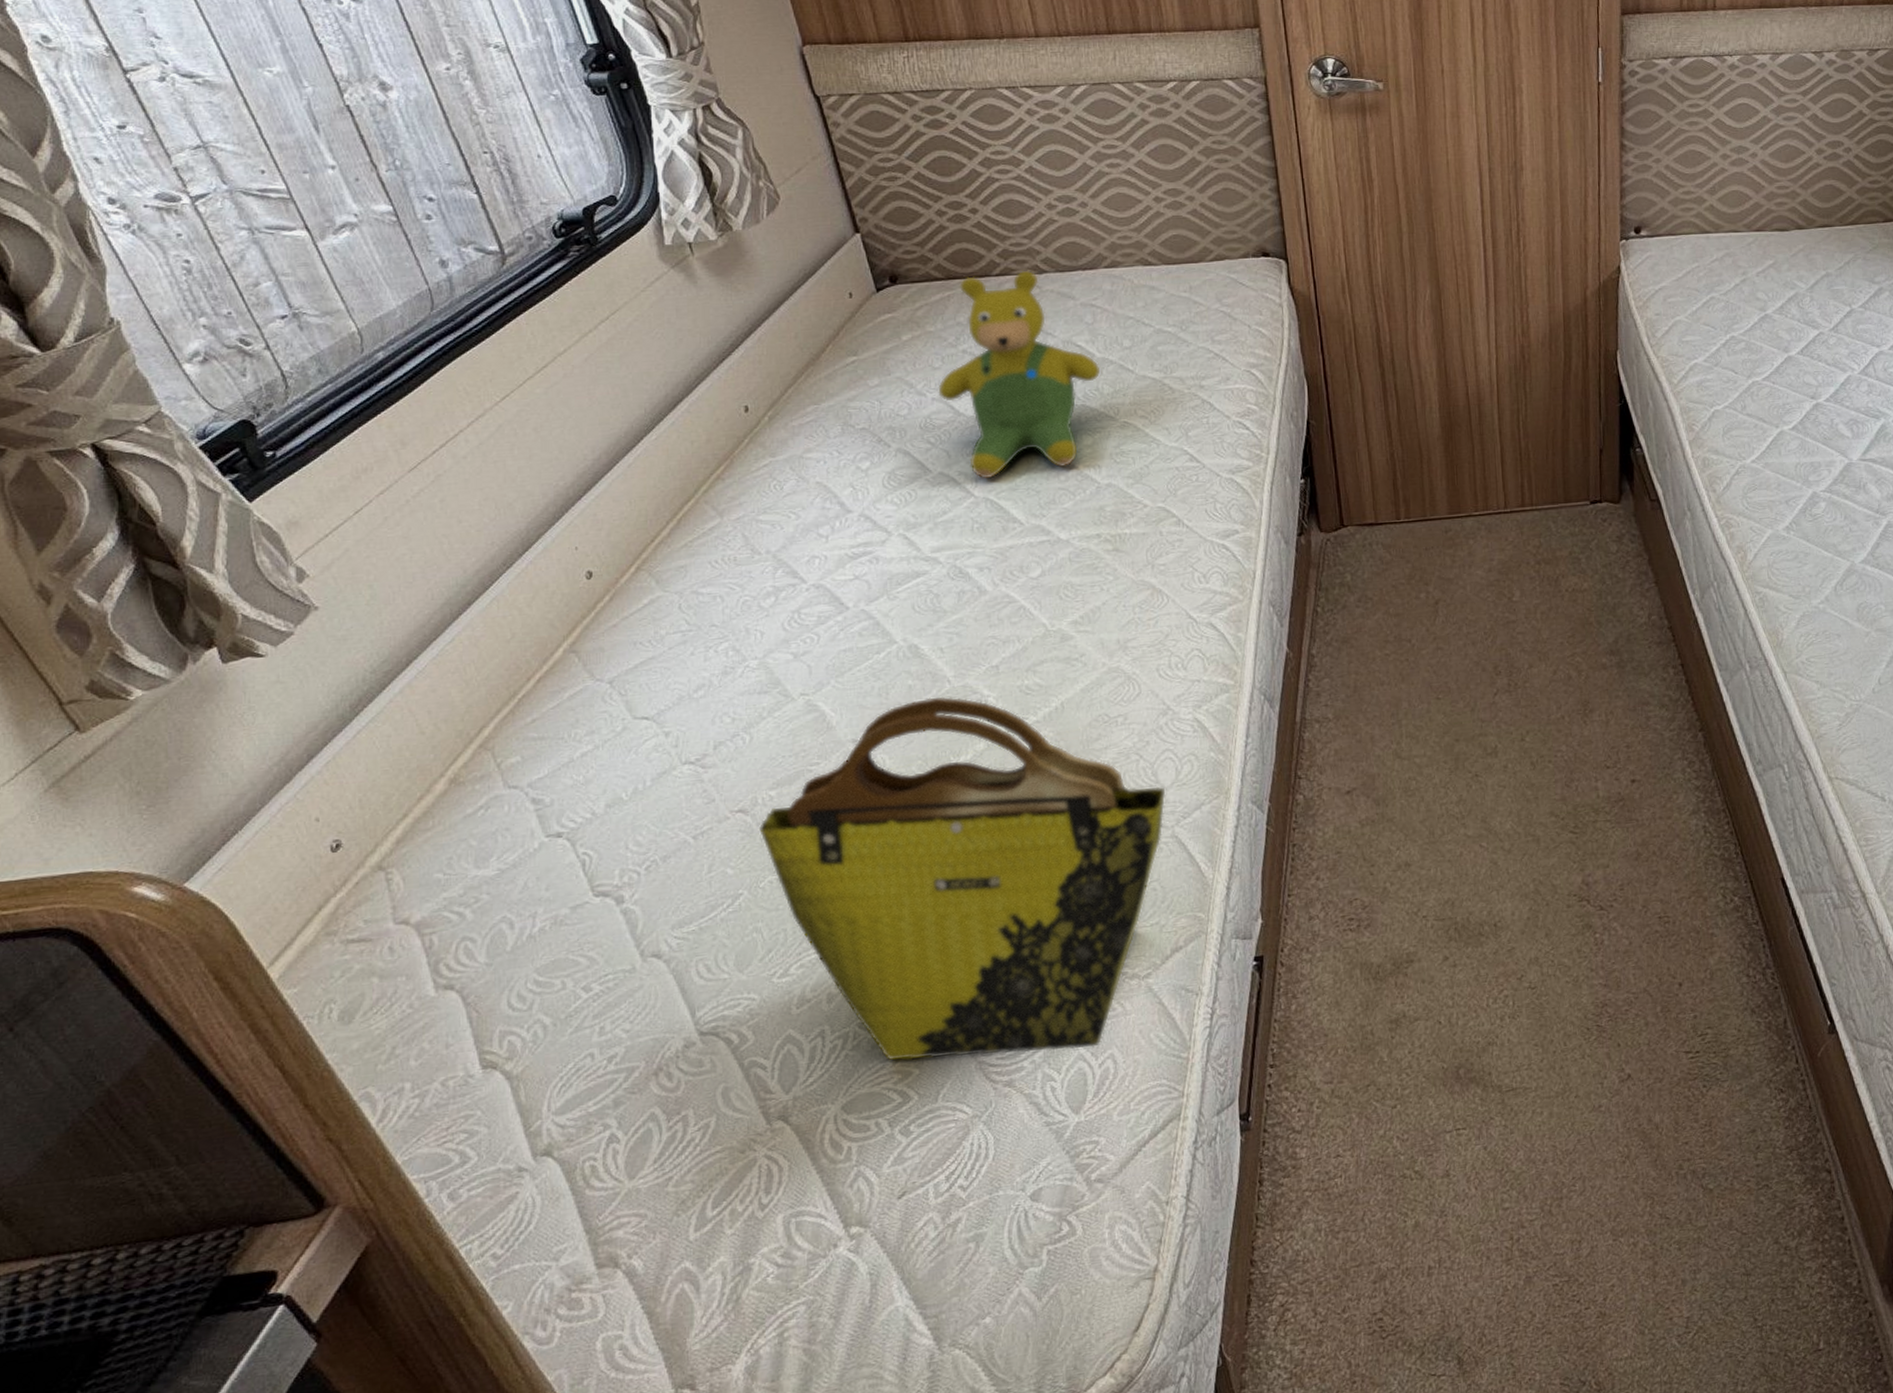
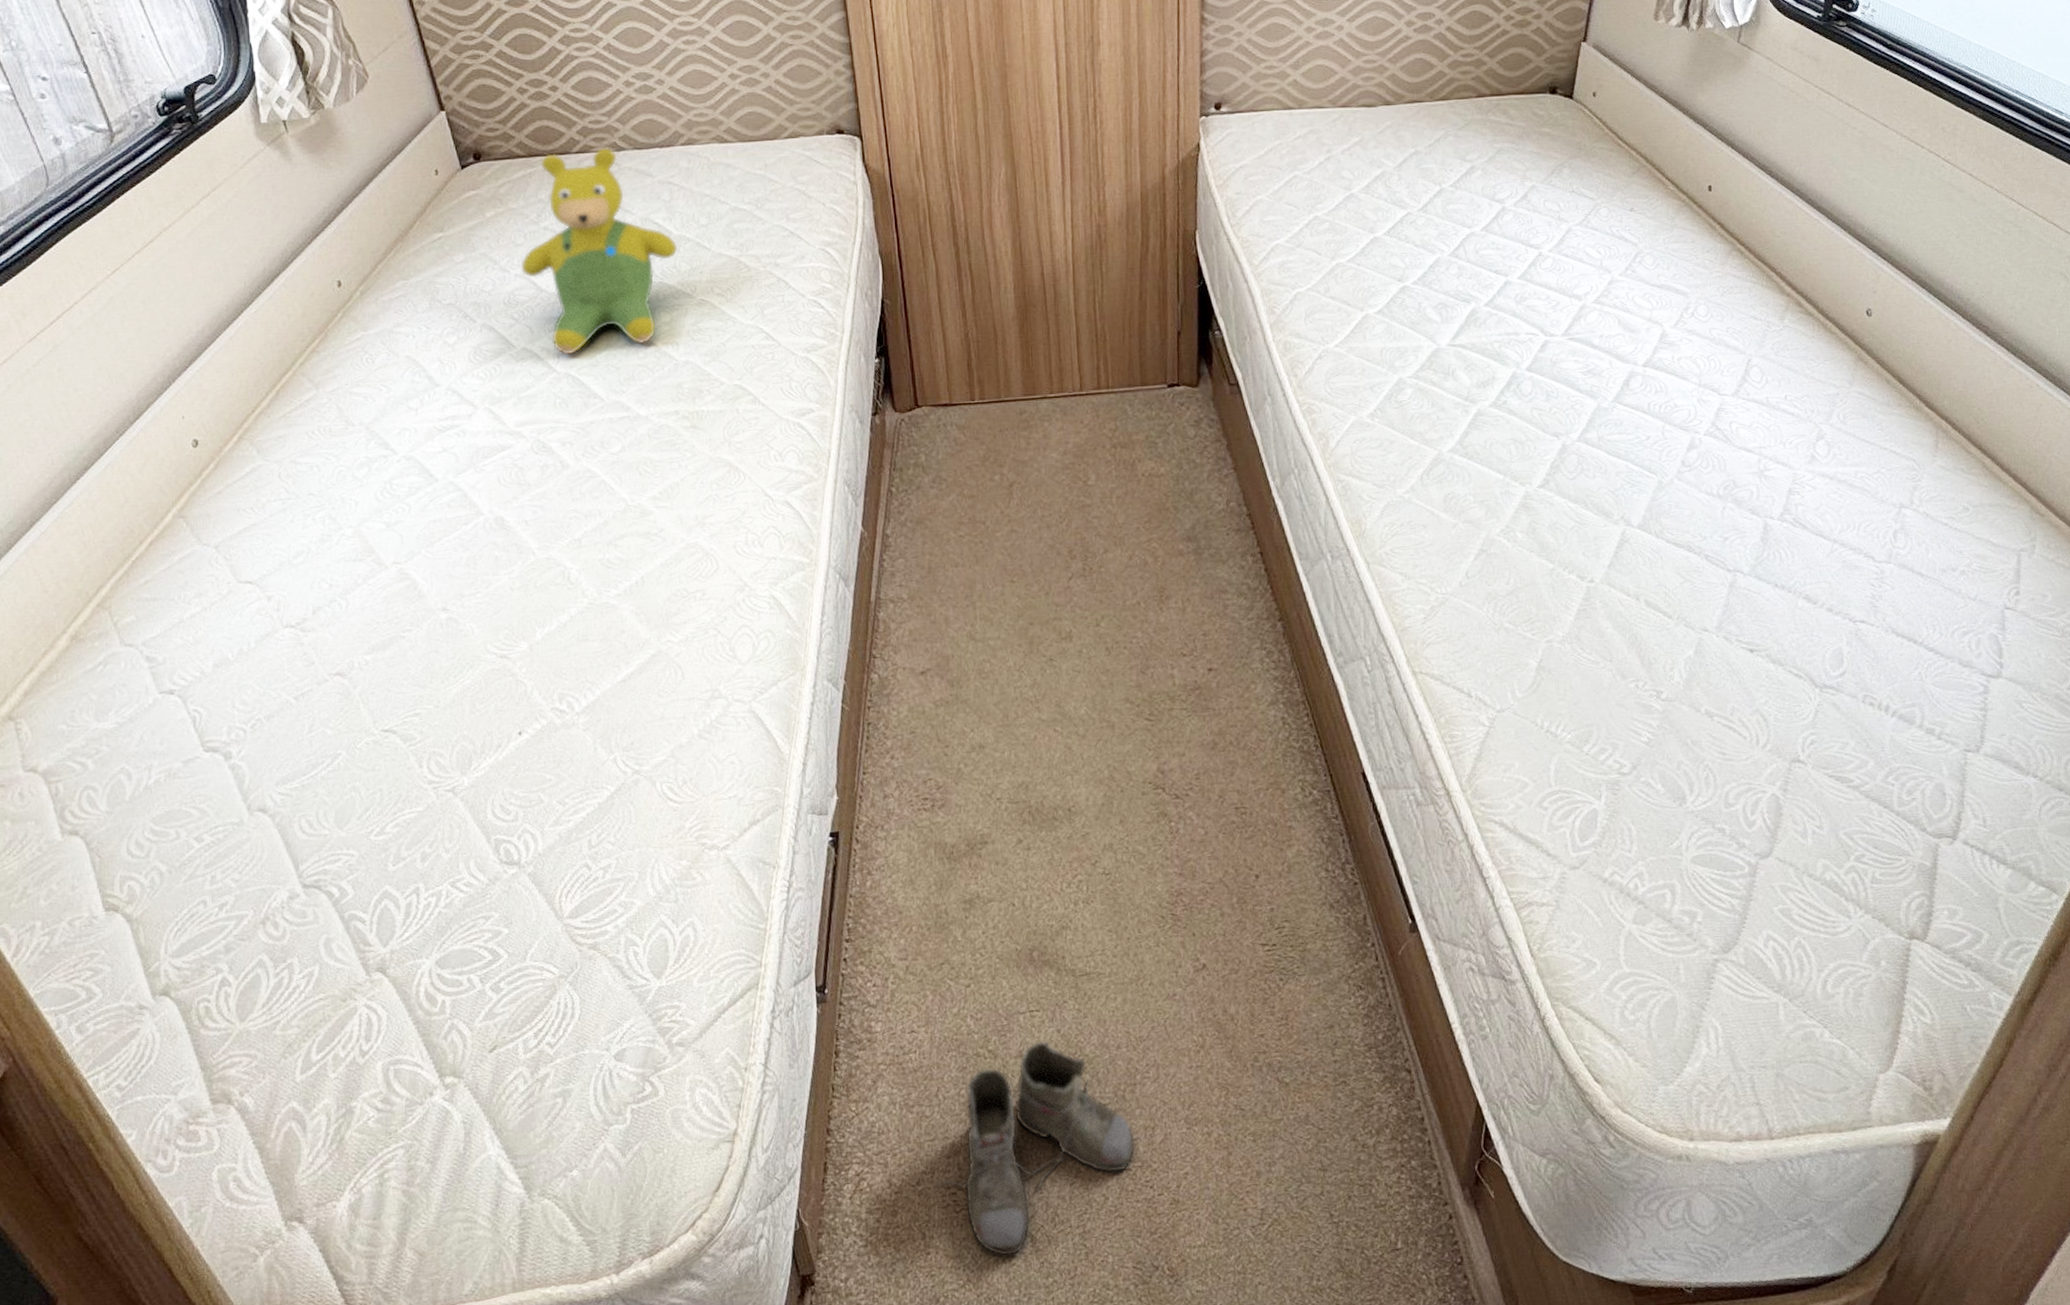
tote bag: present [758,696,1166,1061] -> none [355,568,743,920]
boots: none [1359,1158,1561,1381] -> present [933,1040,1135,1256]

